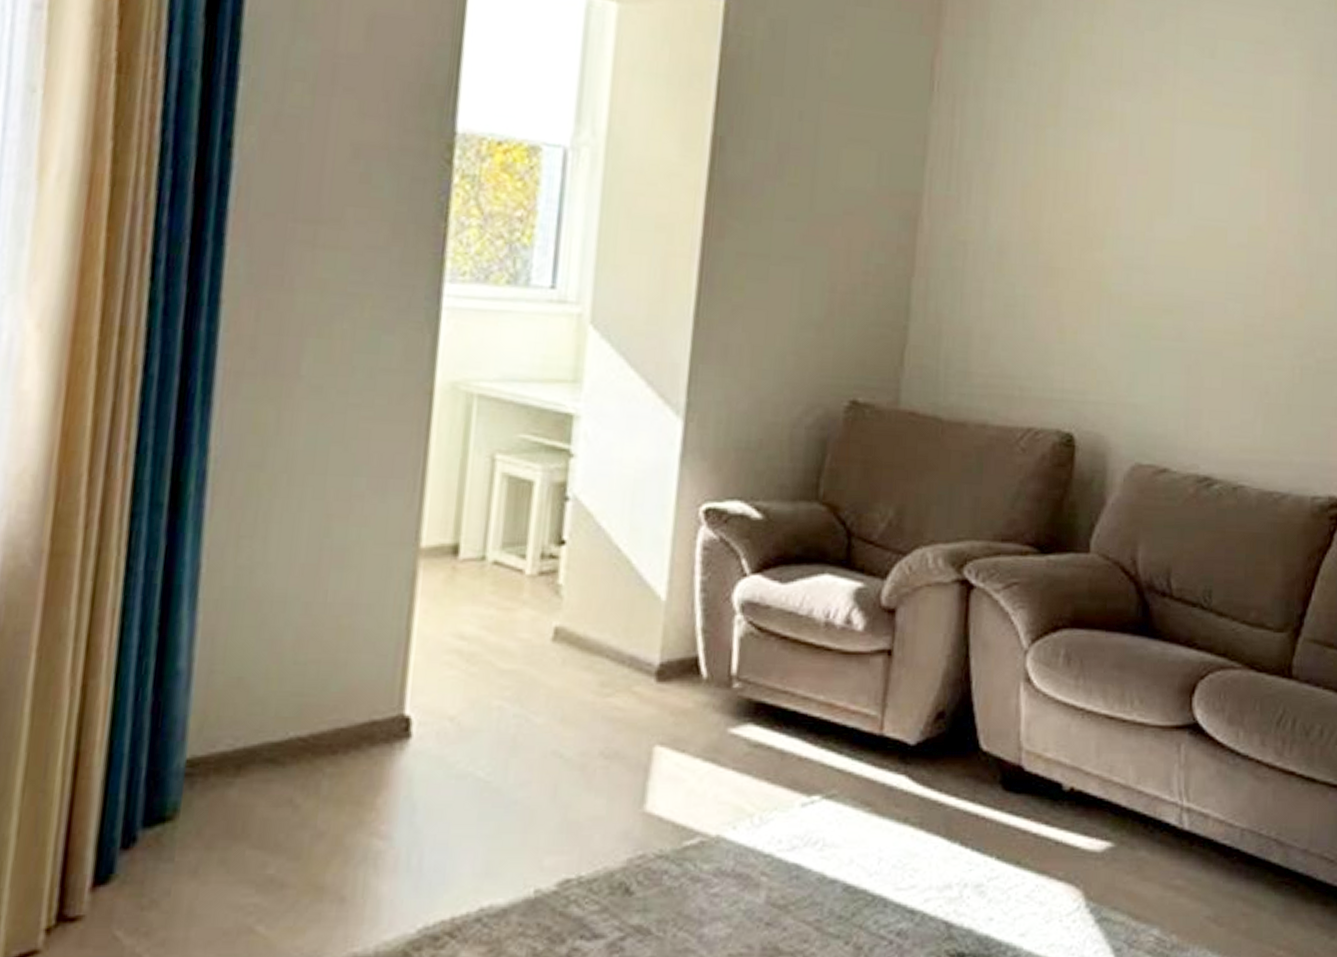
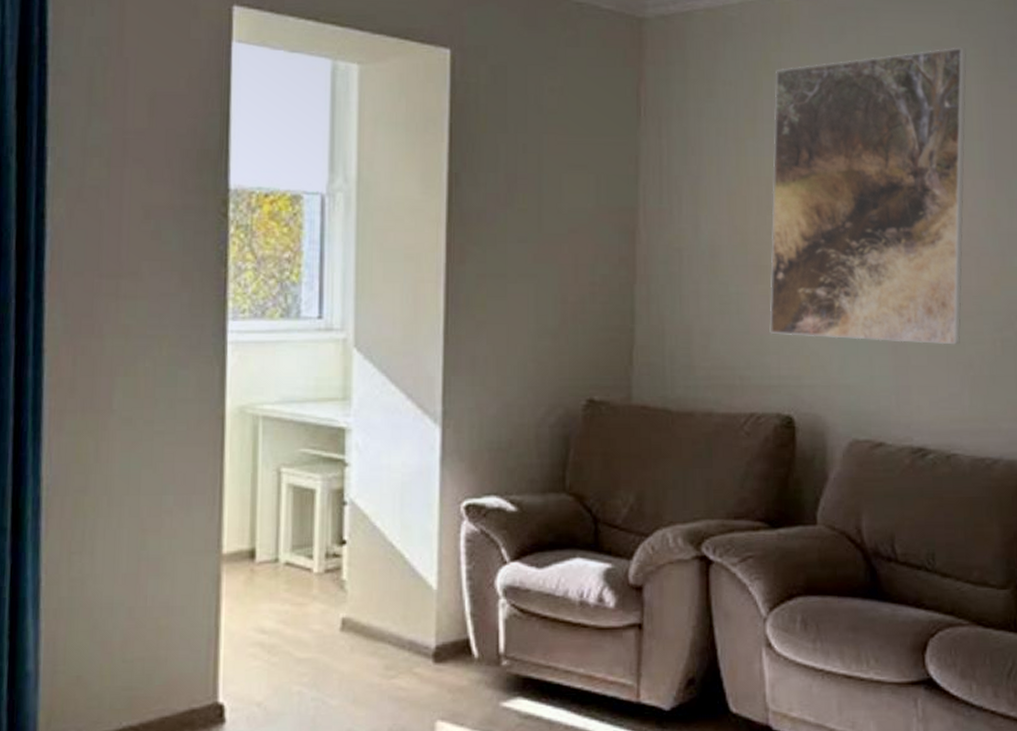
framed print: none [1056,47,1291,369] -> present [769,47,967,345]

